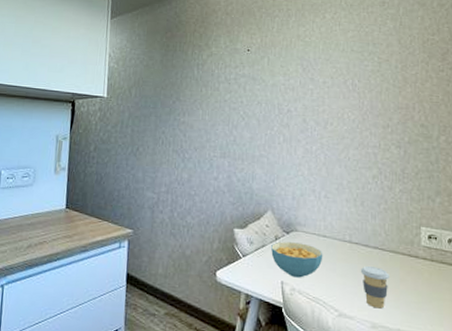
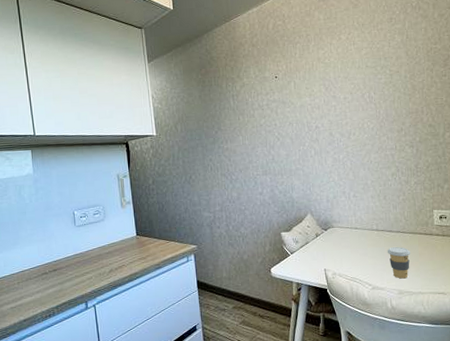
cereal bowl: present [271,241,323,278] -> none [313,236,357,265]

